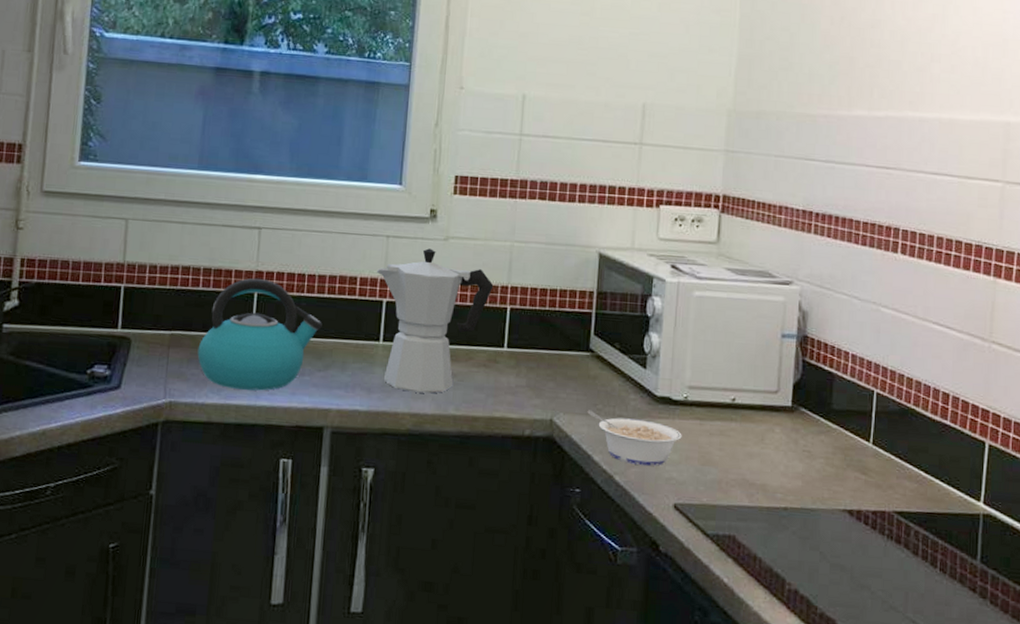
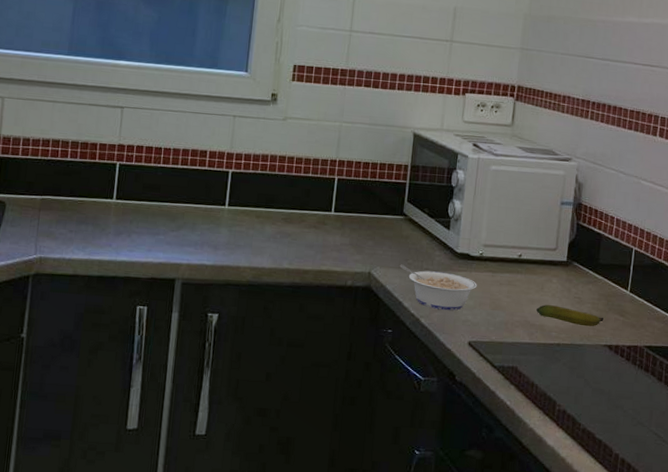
kettle: present [197,277,322,391] -> none [65,150,176,248]
moka pot: present [376,248,494,394] -> none [224,127,324,251]
banana: none [756,459,841,487] -> present [536,305,604,327]

